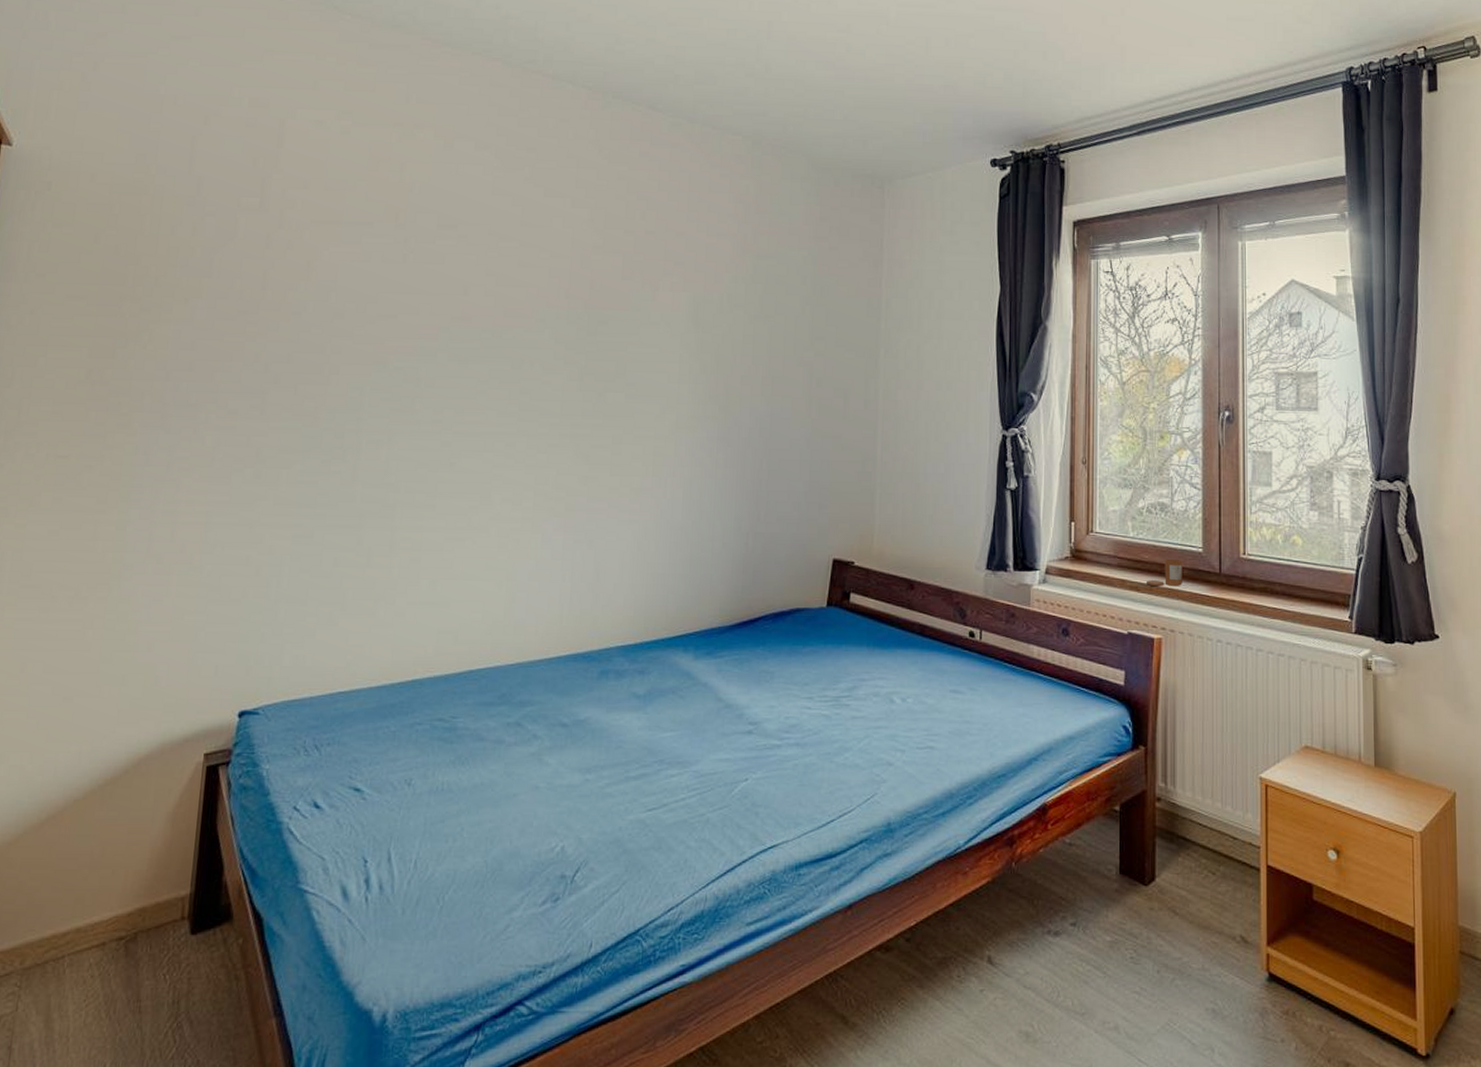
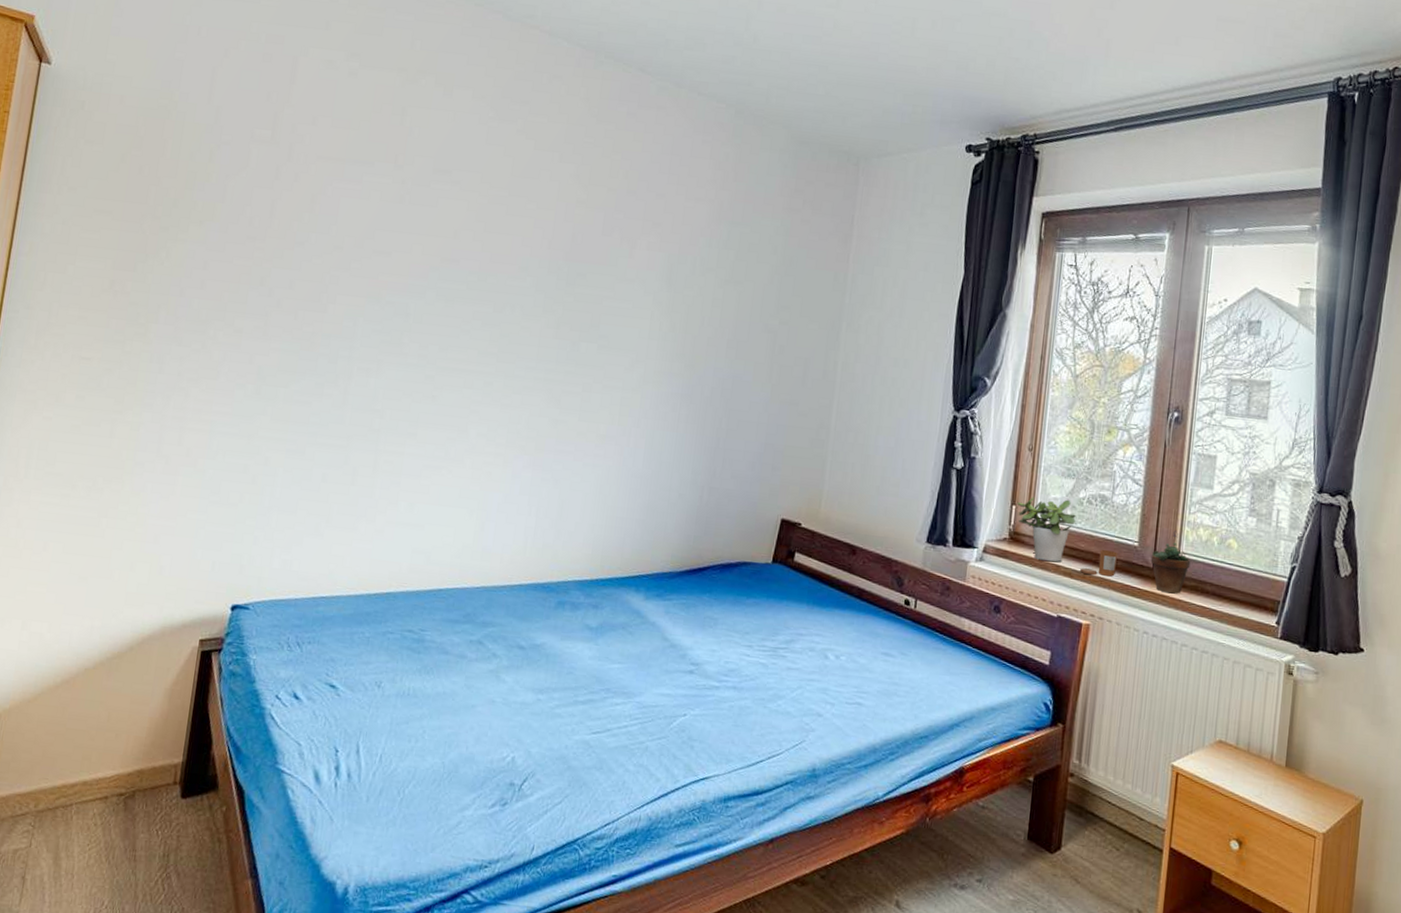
potted plant: none [1075,511,1138,577] -> present [1017,497,1077,562]
succulent plant: none [1217,532,1257,598] -> present [1150,530,1191,594]

